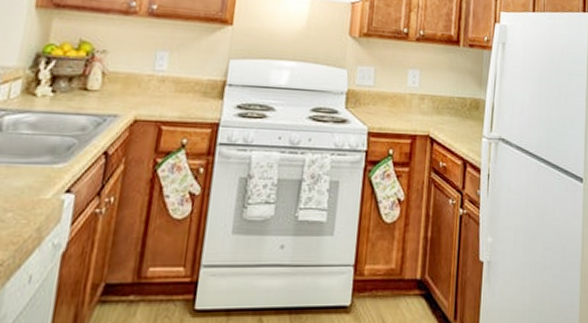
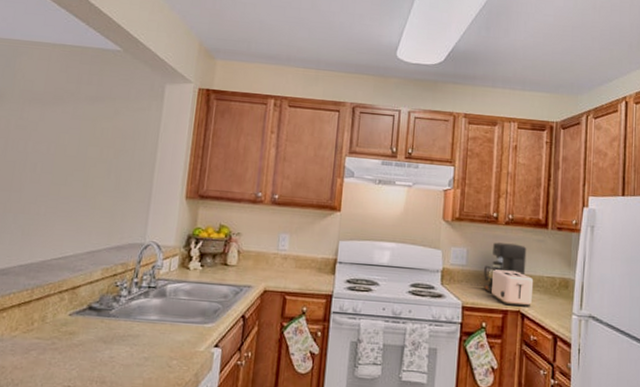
coffee maker: none [391,60,438,117] -> present [483,242,527,294]
toaster: none [400,90,444,131] -> present [492,269,534,307]

